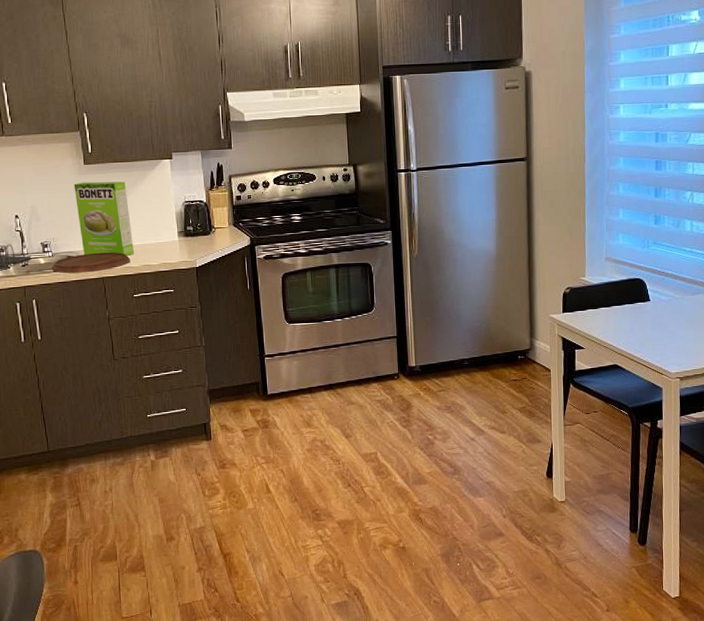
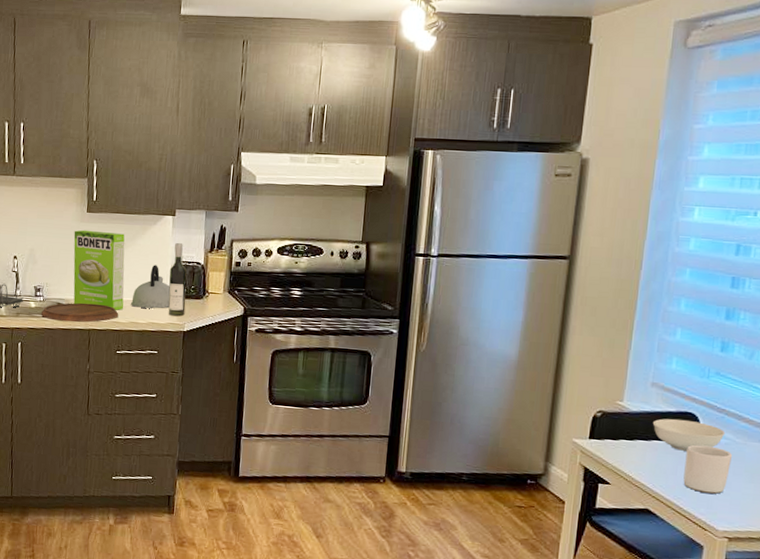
kettle: none [141,208,179,250] -> present [131,265,170,309]
bottle: none [174,184,195,254] -> present [168,243,187,317]
bowl: none [610,285,667,312] -> present [652,418,726,451]
mug: none [639,304,674,344] -> present [683,444,732,494]

